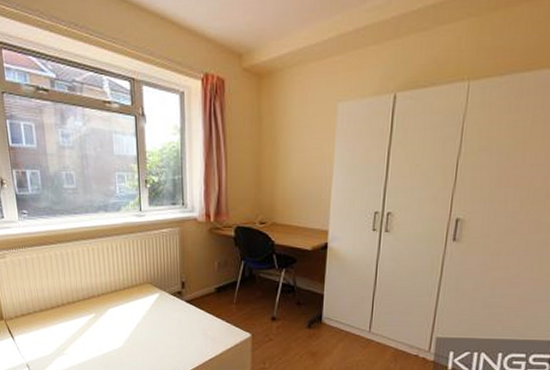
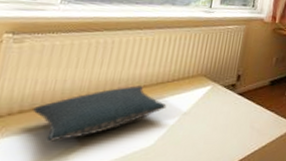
pillow: none [29,294,125,340] -> present [32,86,167,142]

